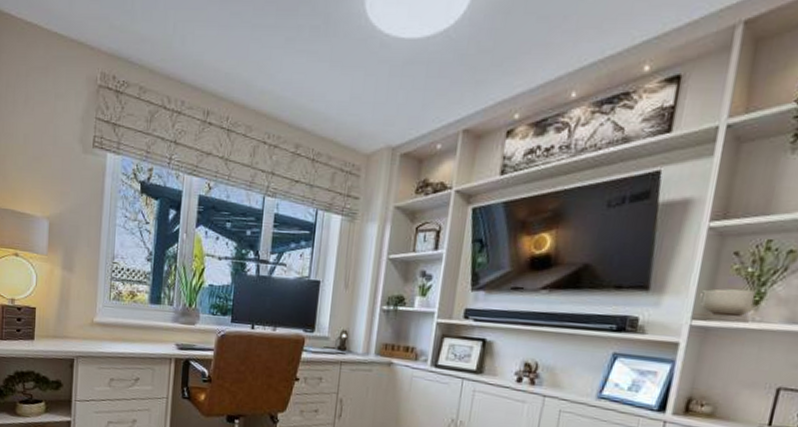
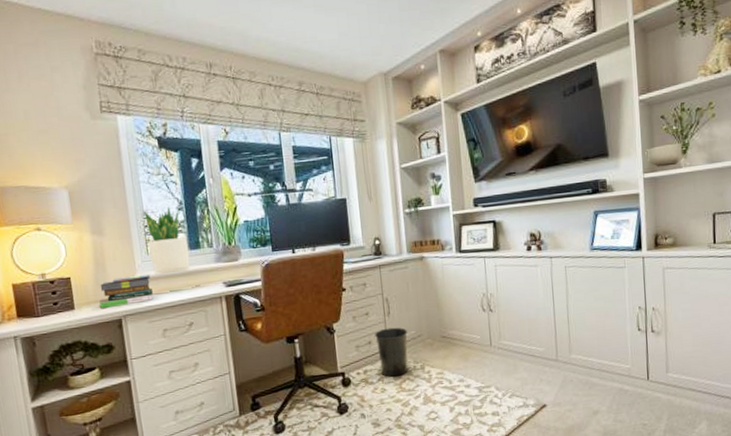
books: none [57,317,108,347] -> present [99,275,153,309]
planter: none [111,255,149,325] -> present [144,206,190,275]

